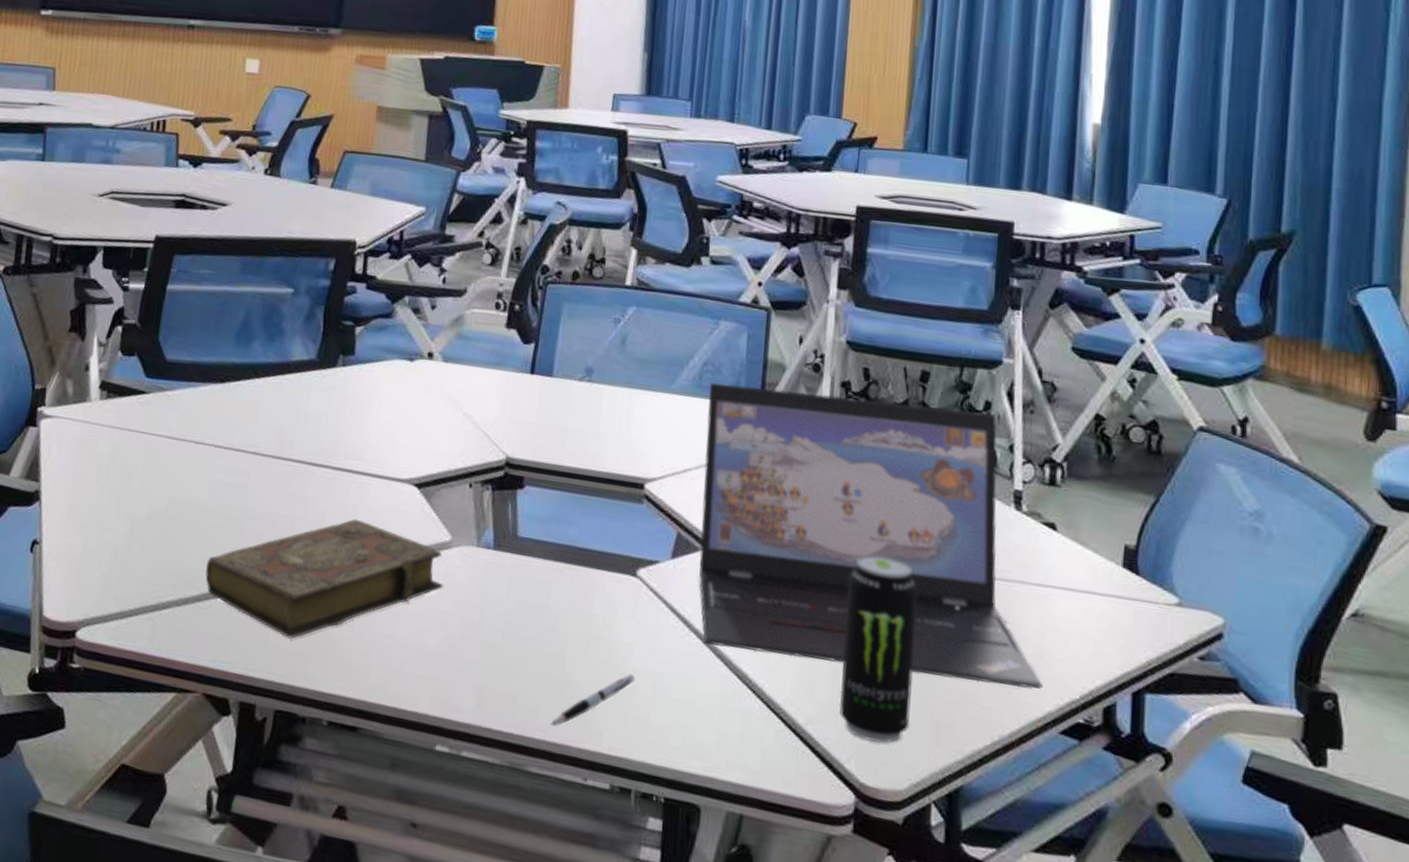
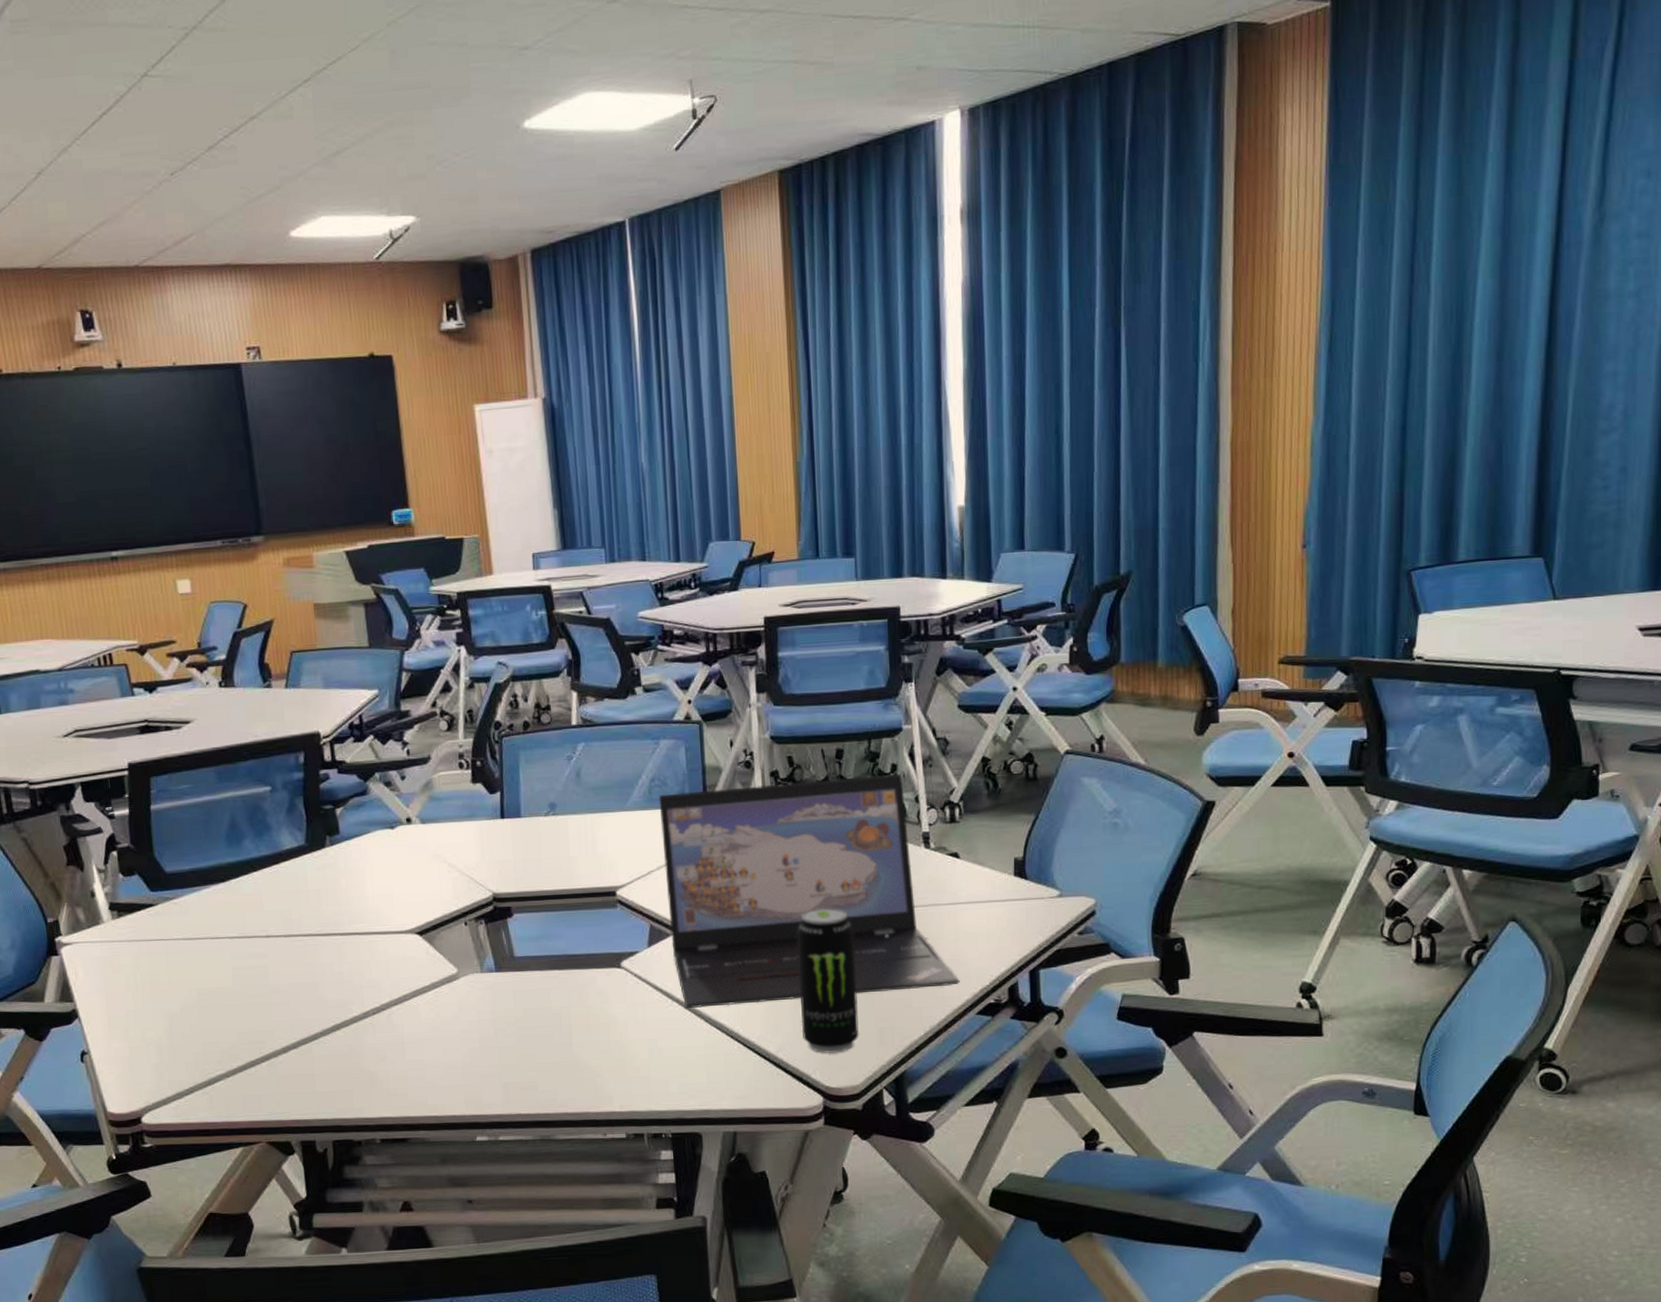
book: present [205,518,443,639] -> none [245,972,458,1082]
pen: present [551,674,635,726] -> none [569,1045,633,1100]

